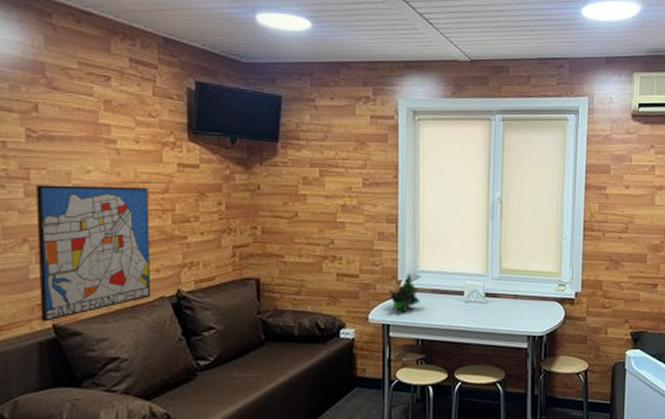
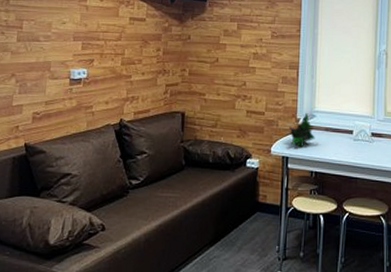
wall art: present [36,185,151,322] -> none [16,32,106,141]

